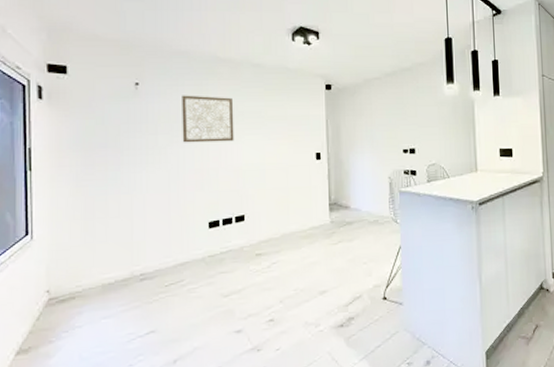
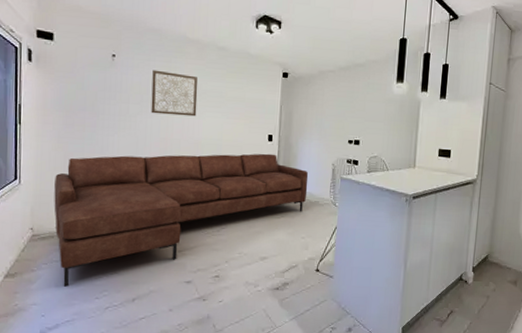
sofa: none [74,173,365,357] -> present [54,153,309,287]

